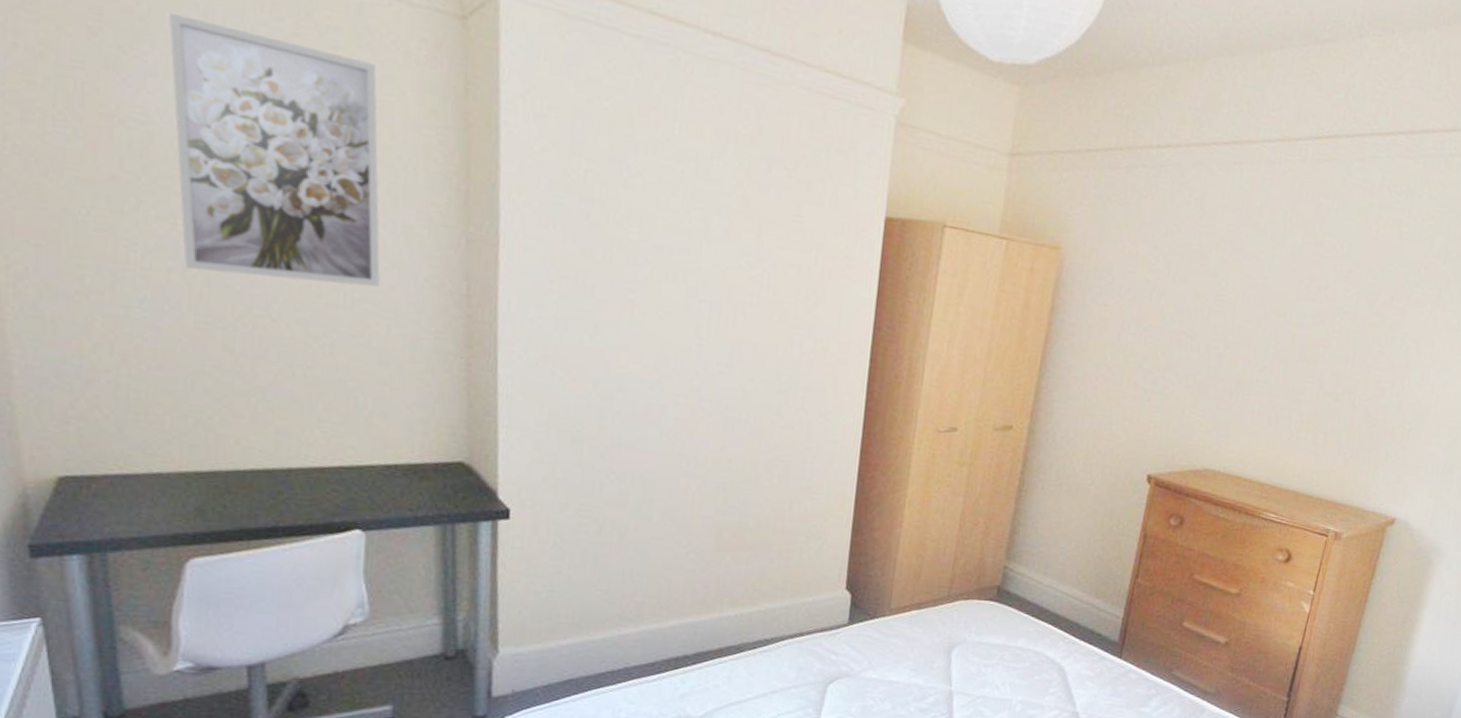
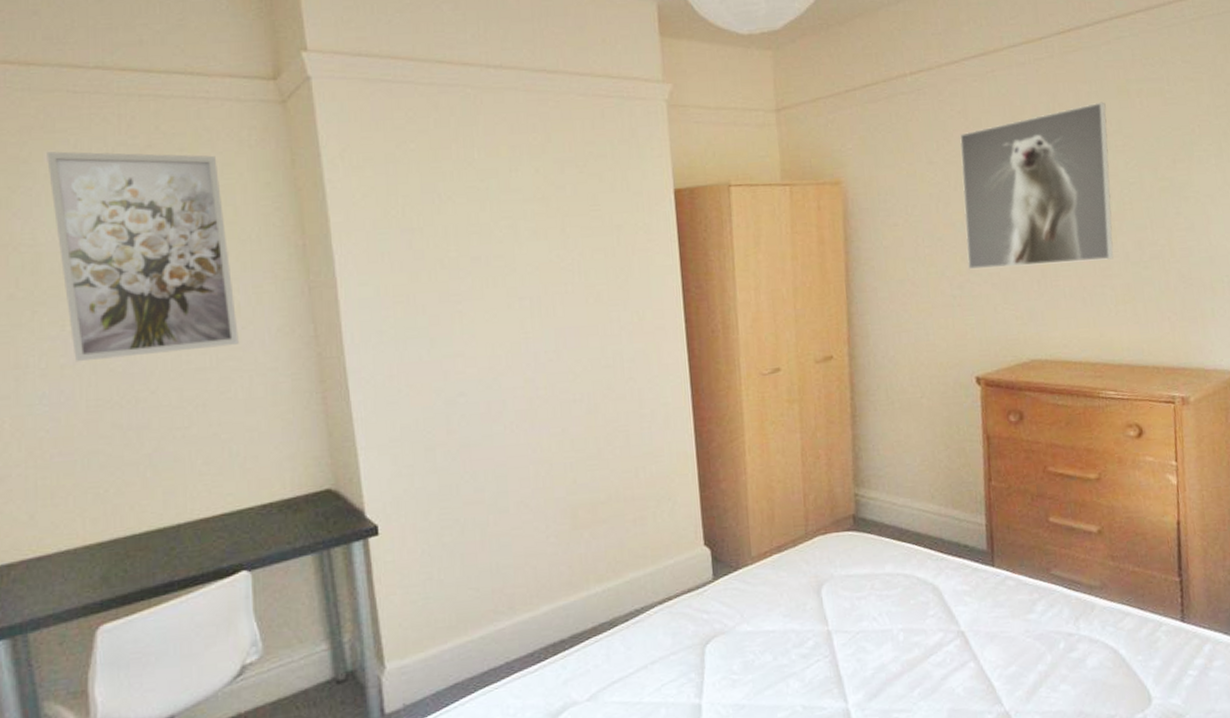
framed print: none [1167,220,1343,385] -> present [959,102,1114,270]

